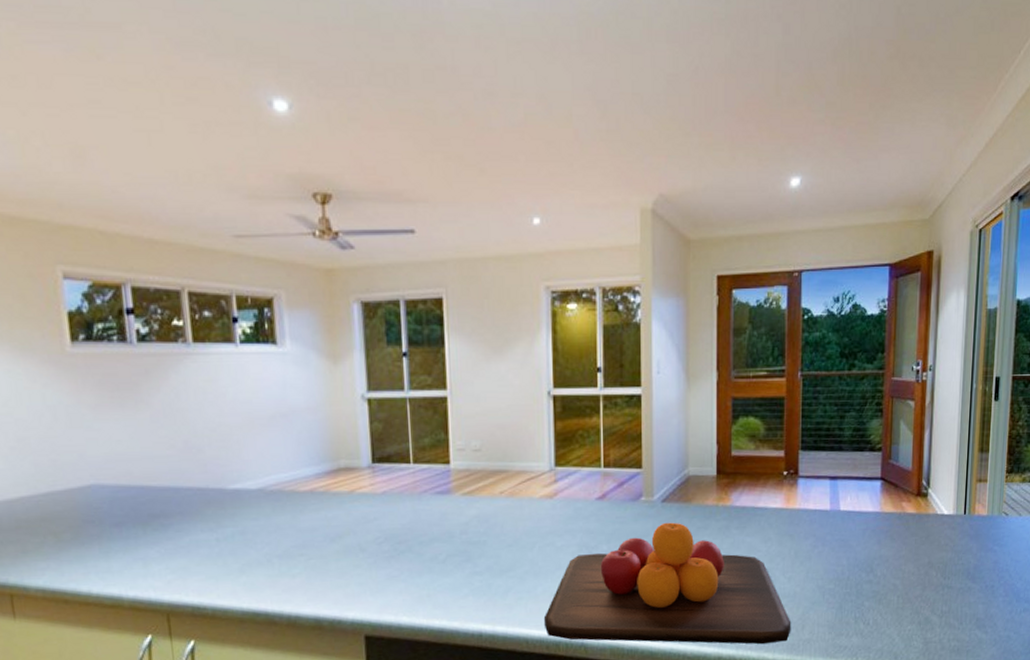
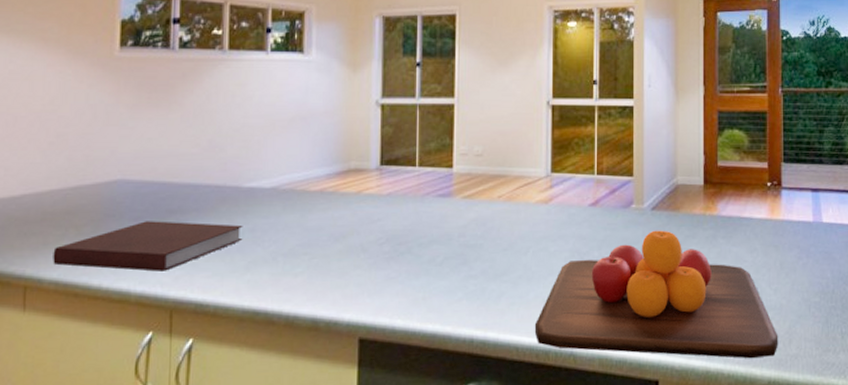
notebook: none [34,525,234,576] -> present [53,221,243,272]

